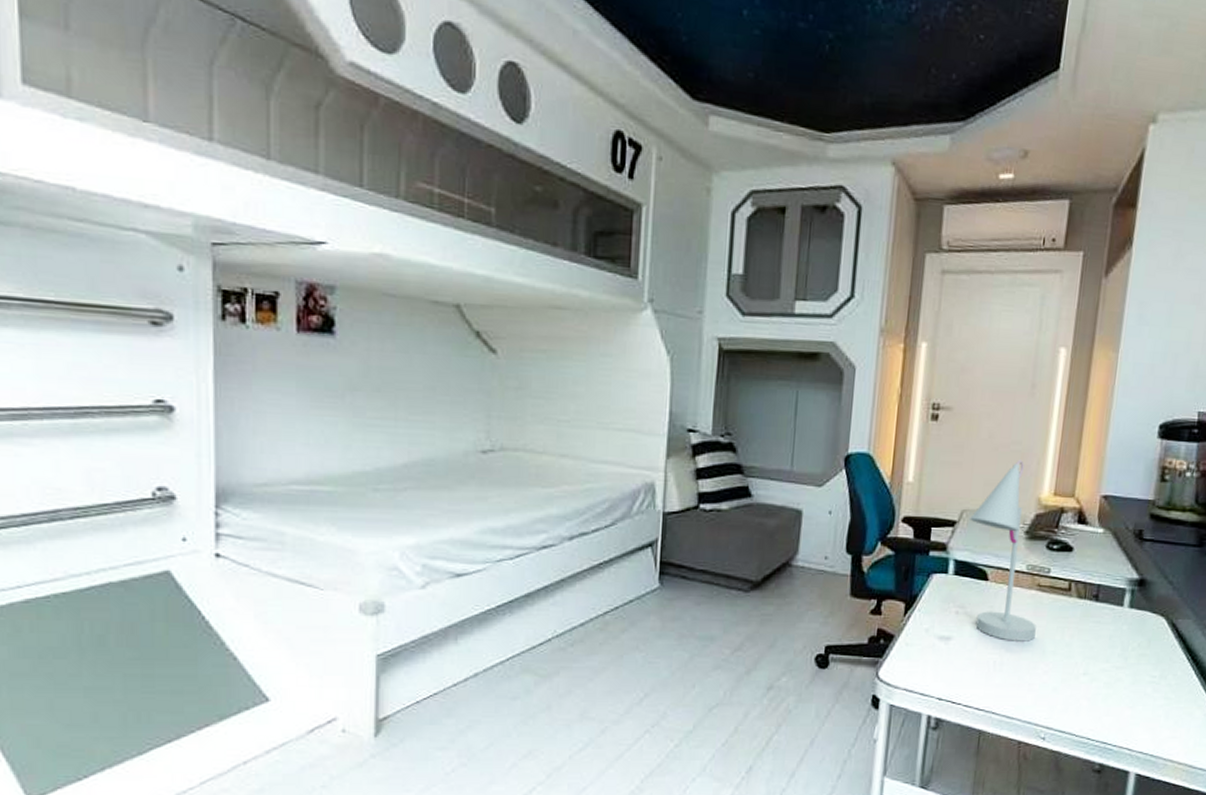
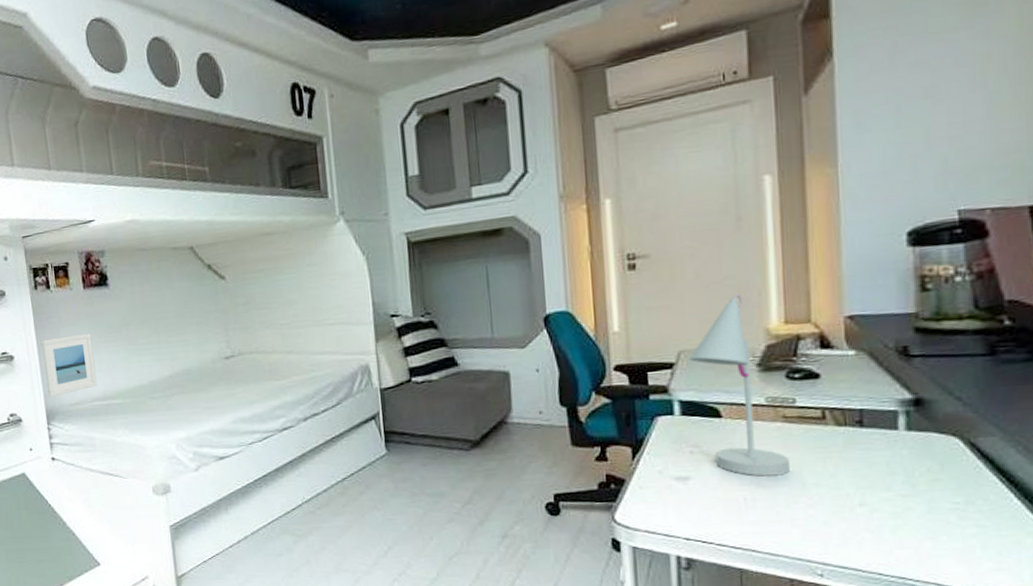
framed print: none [221,391,299,471] -> present [41,332,97,397]

